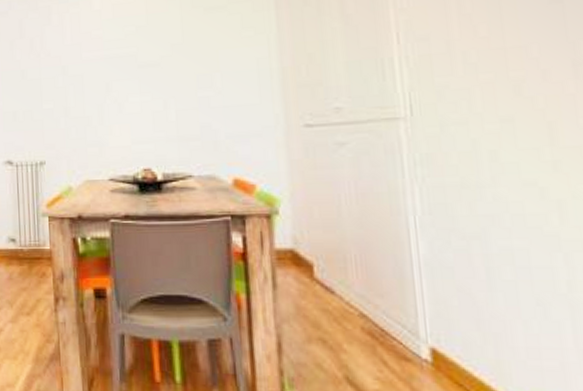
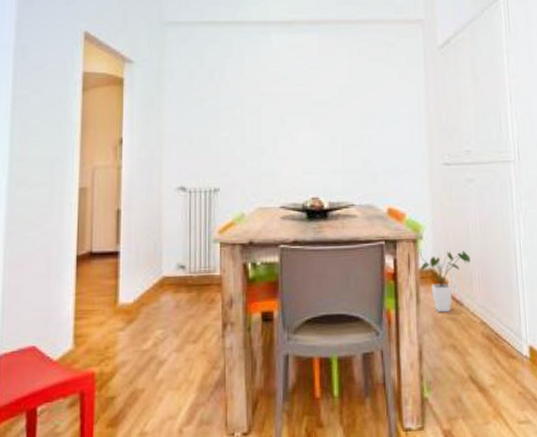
house plant: none [273,227,344,300] -> present [418,250,471,313]

